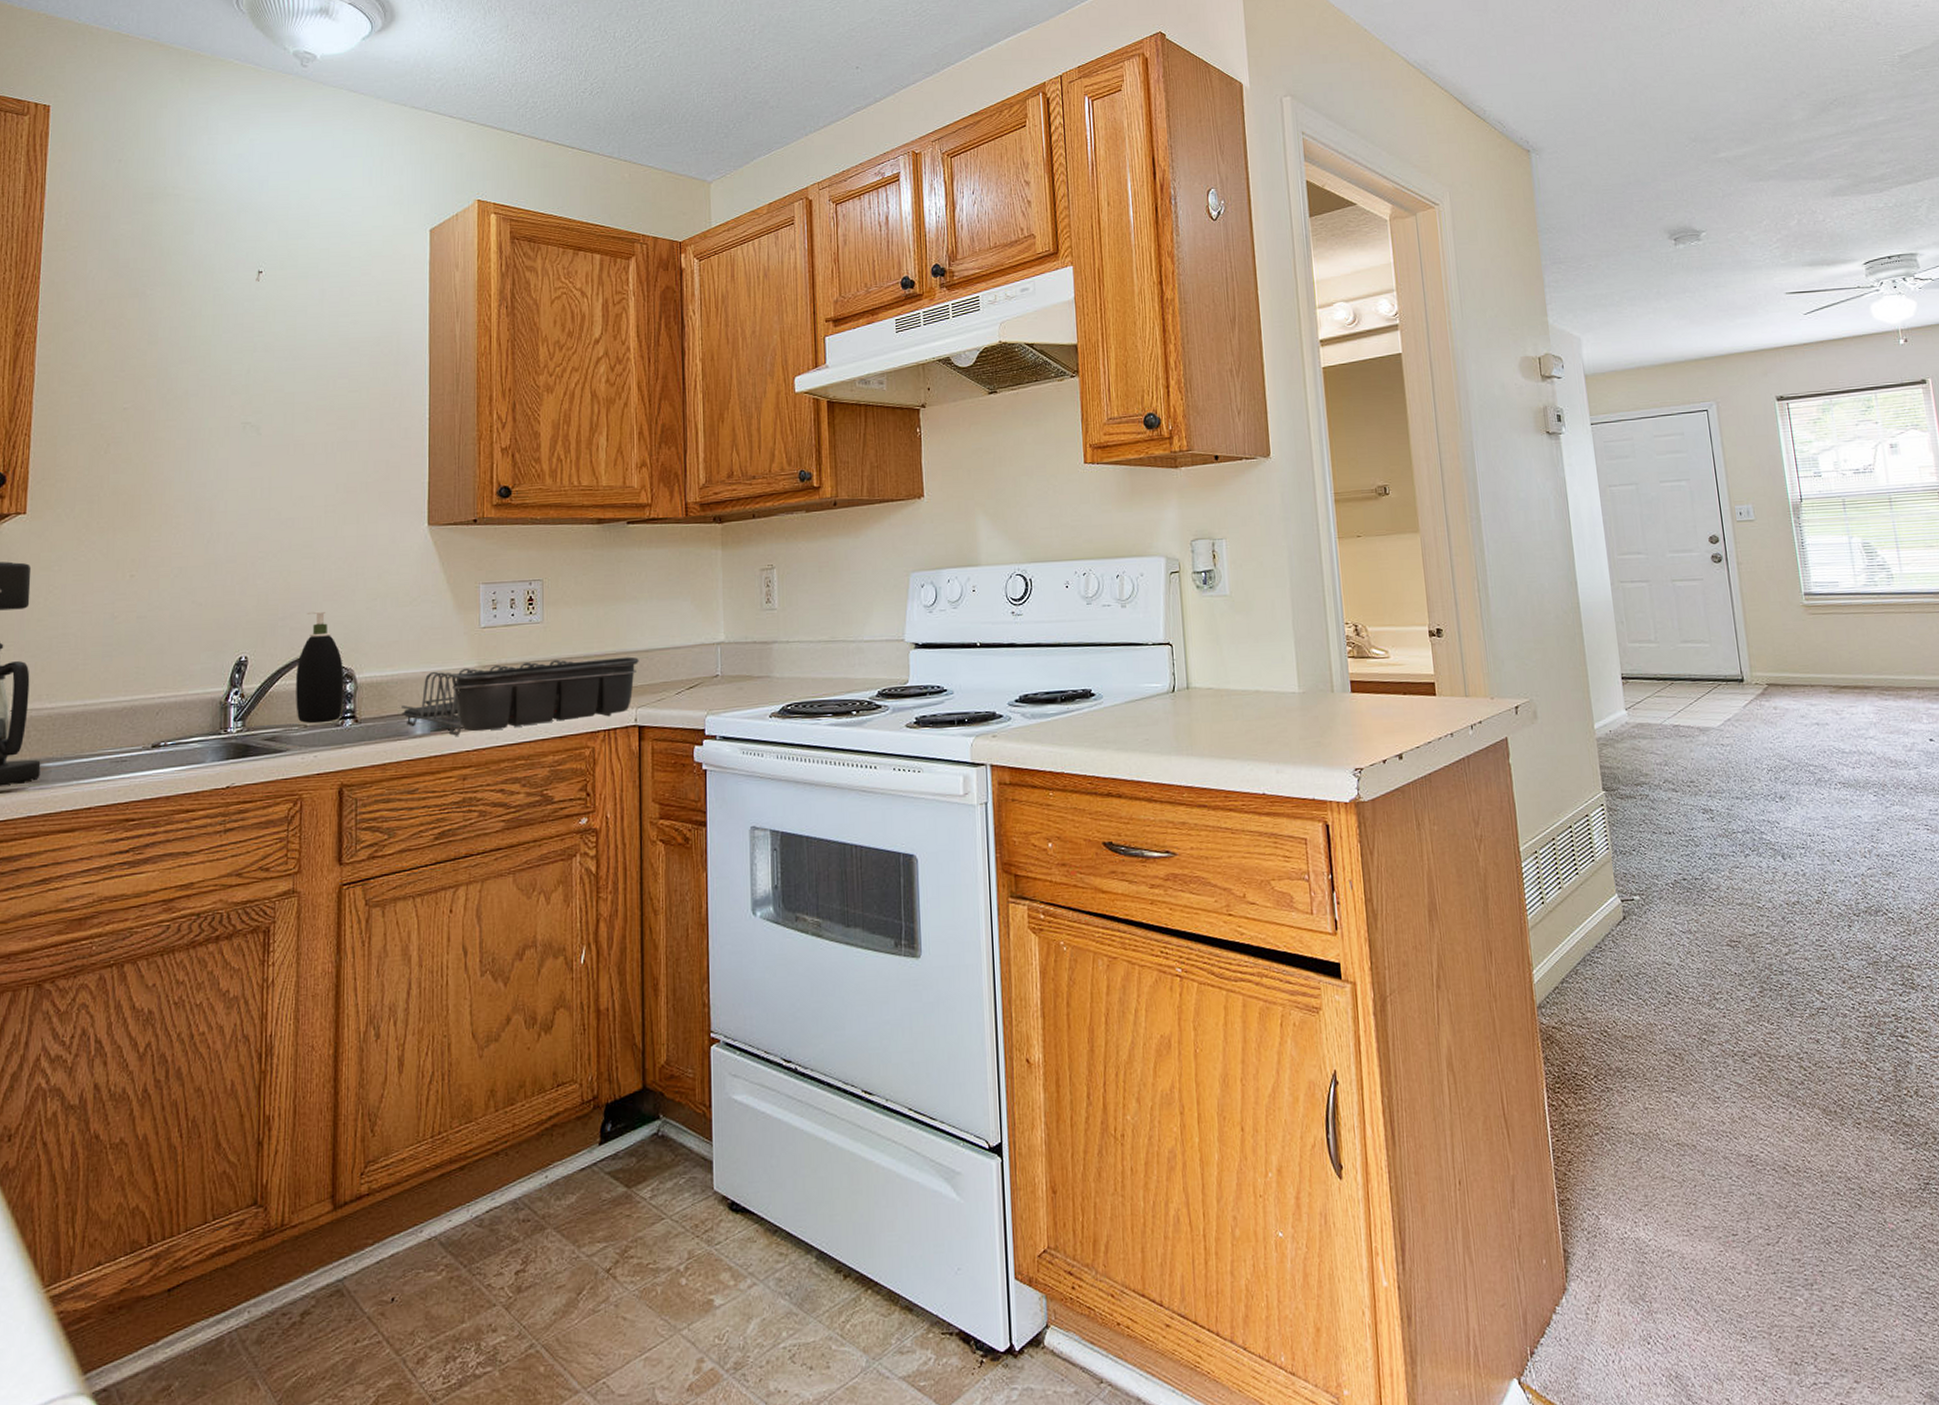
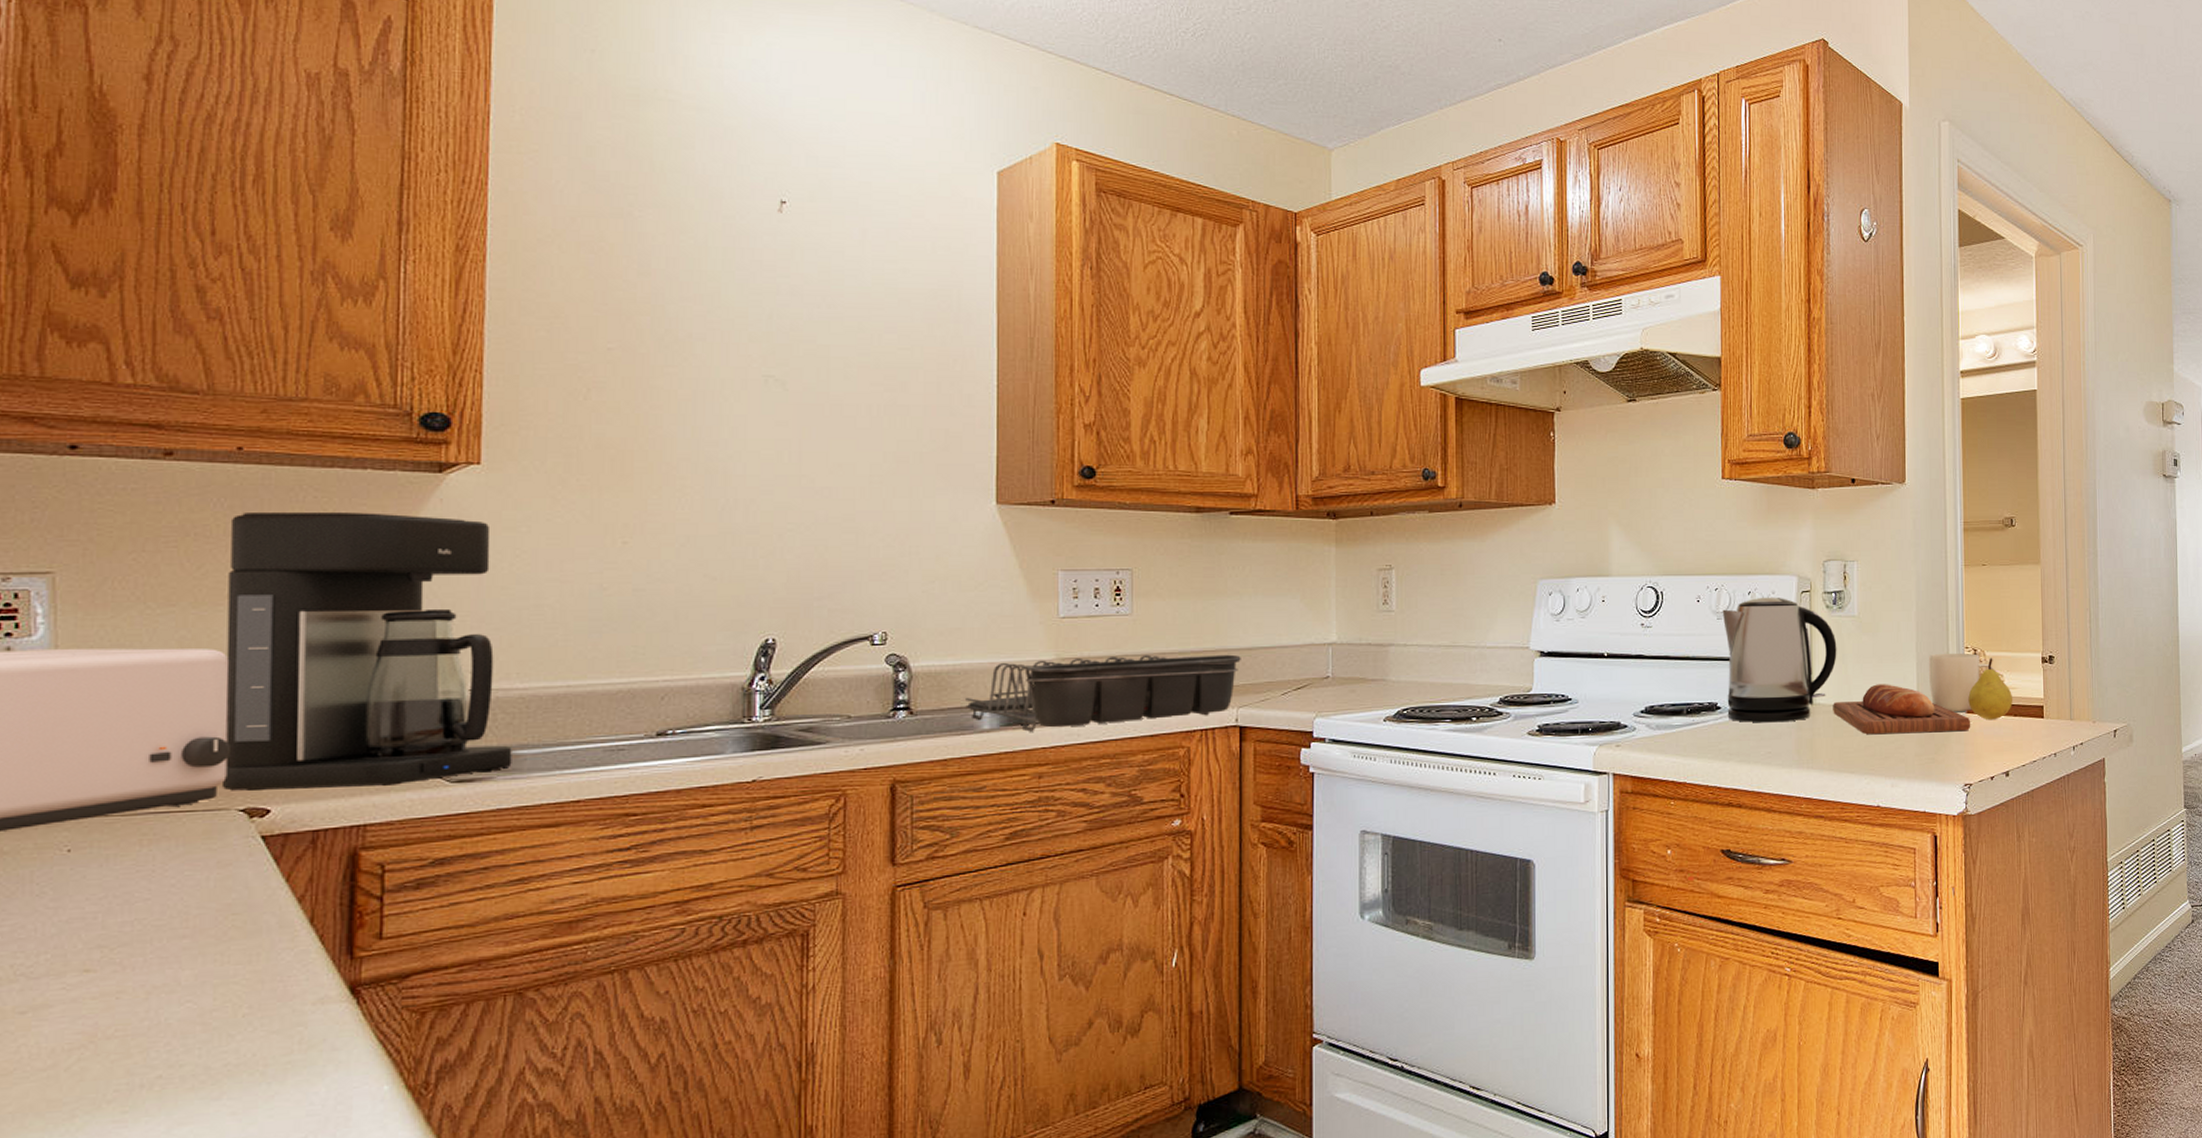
soap dispenser: present [296,611,344,724] -> none [837,592,896,715]
kettle: none [1091,579,1211,709] -> present [1722,597,1837,723]
bread loaf: none [1209,664,1358,718] -> present [1833,684,1971,734]
mug: none [1306,629,1381,691] -> present [1928,653,1997,711]
fruit: none [1352,633,1401,700] -> present [1968,658,2013,720]

